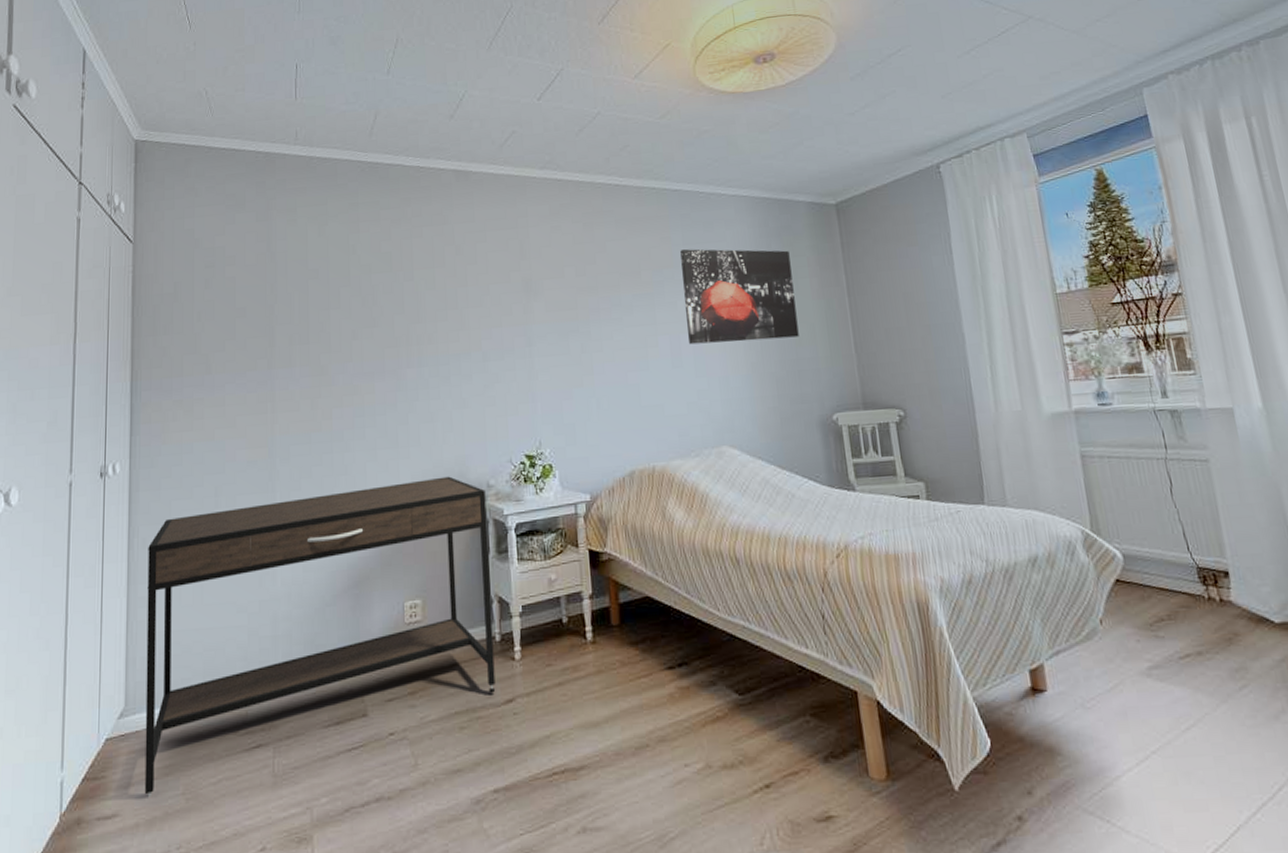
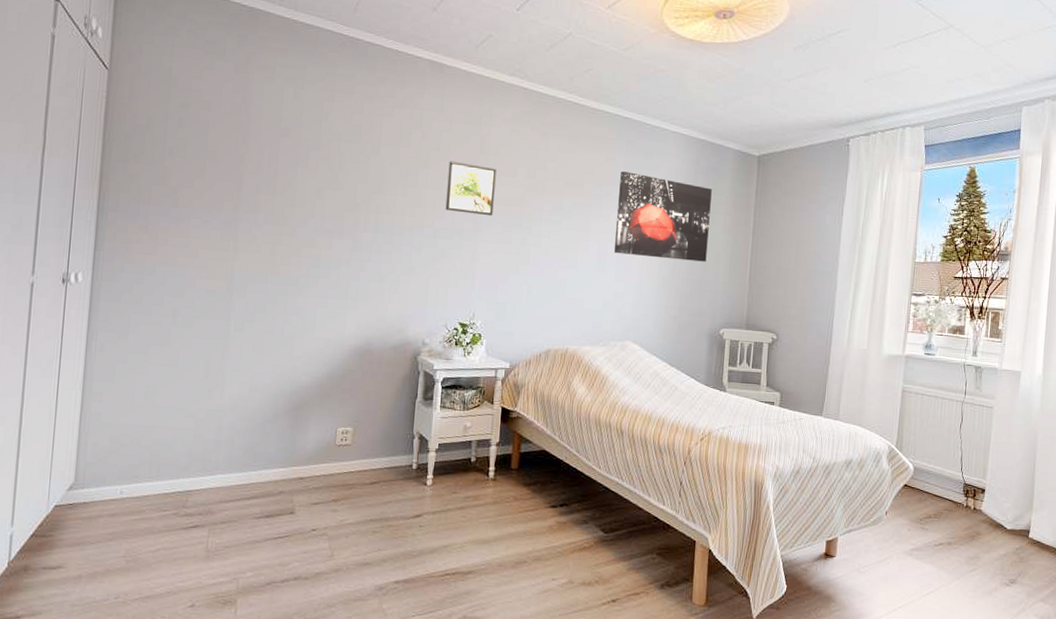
desk: present [144,476,496,798] -> none [88,329,420,557]
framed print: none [489,272,545,328] -> present [445,161,497,217]

